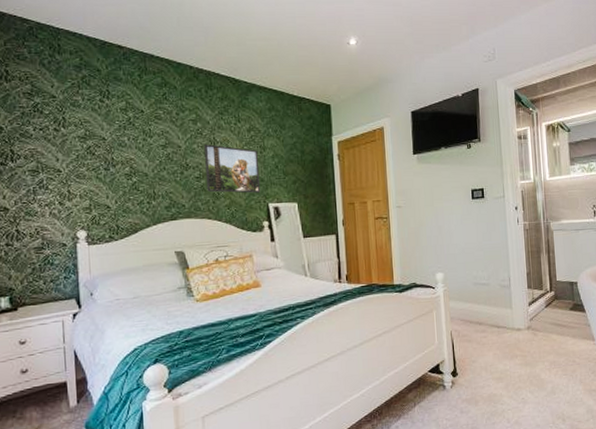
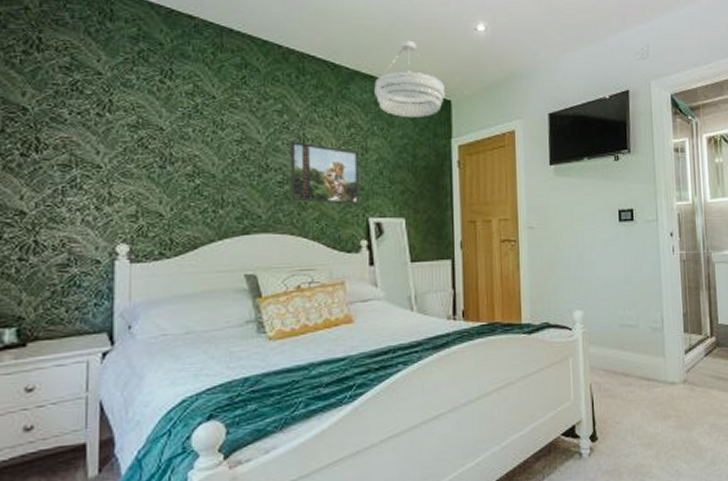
chandelier: none [268,56,325,120] -> present [374,40,444,117]

